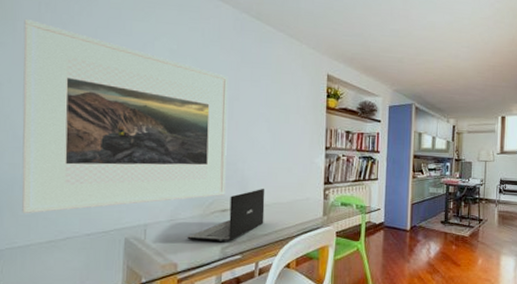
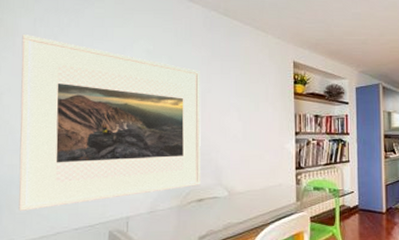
laptop: present [187,188,265,241] -> none [166,176,239,231]

